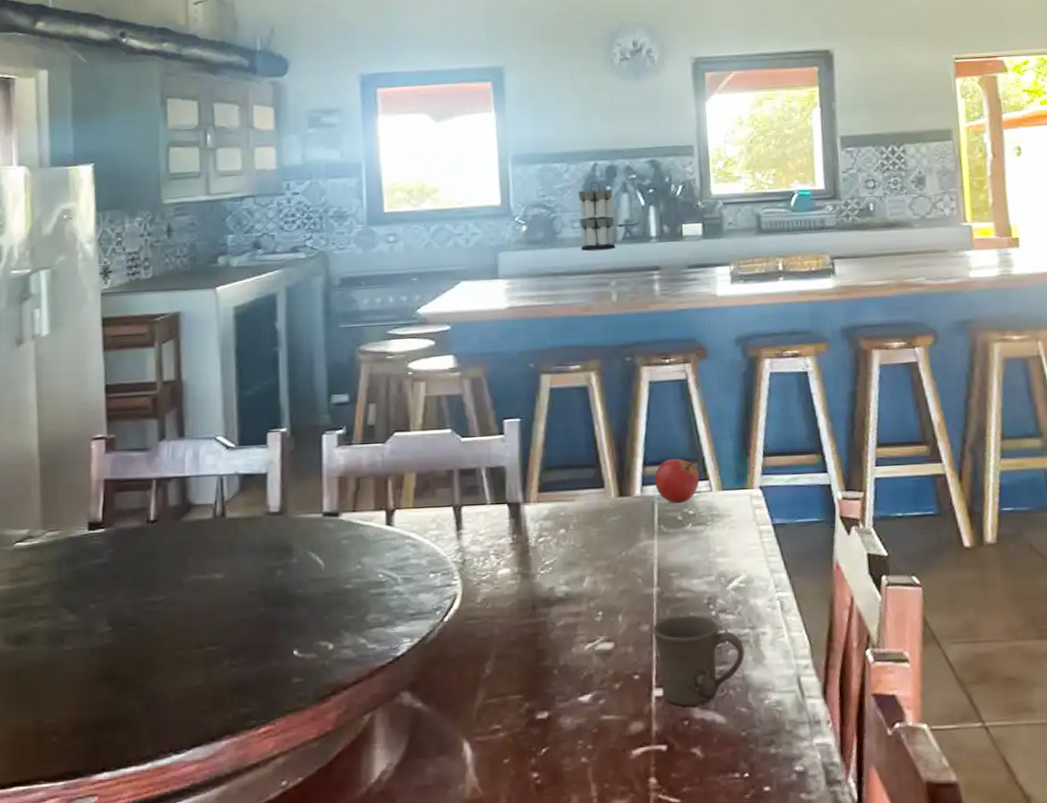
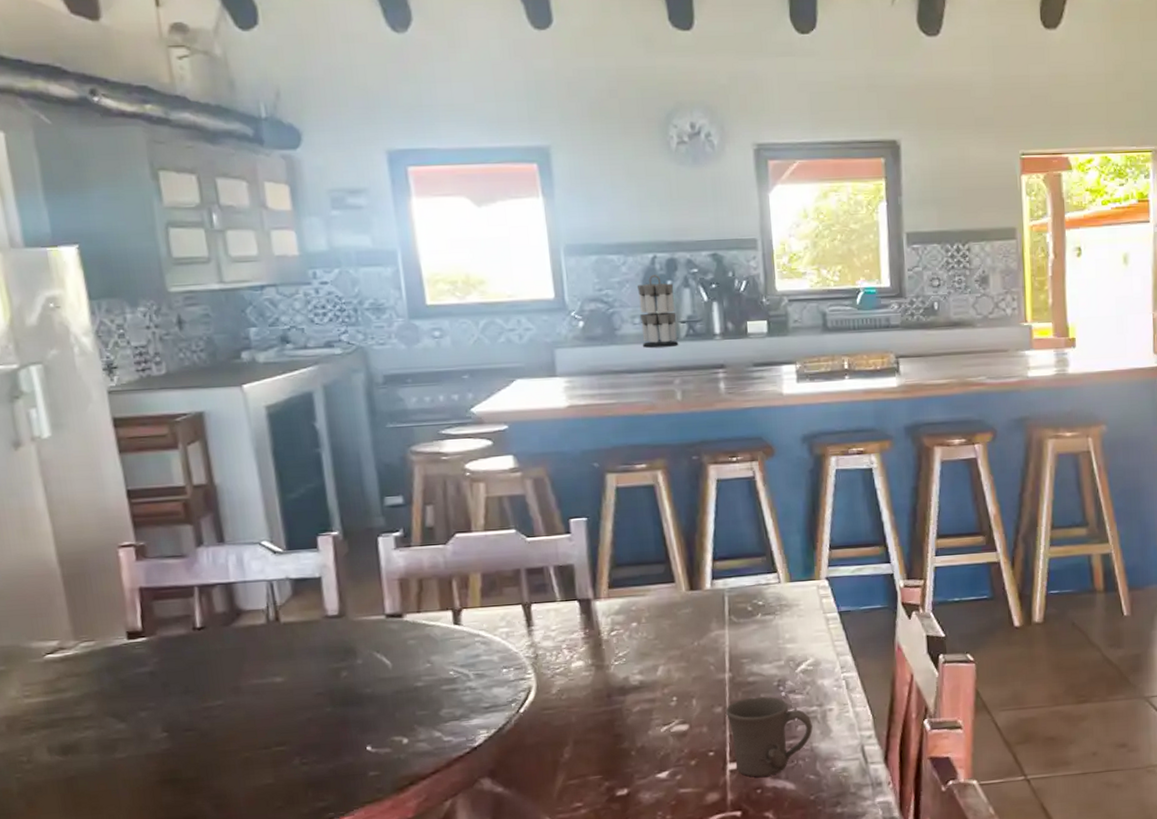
fruit: present [654,458,700,503] -> none [724,553,769,595]

